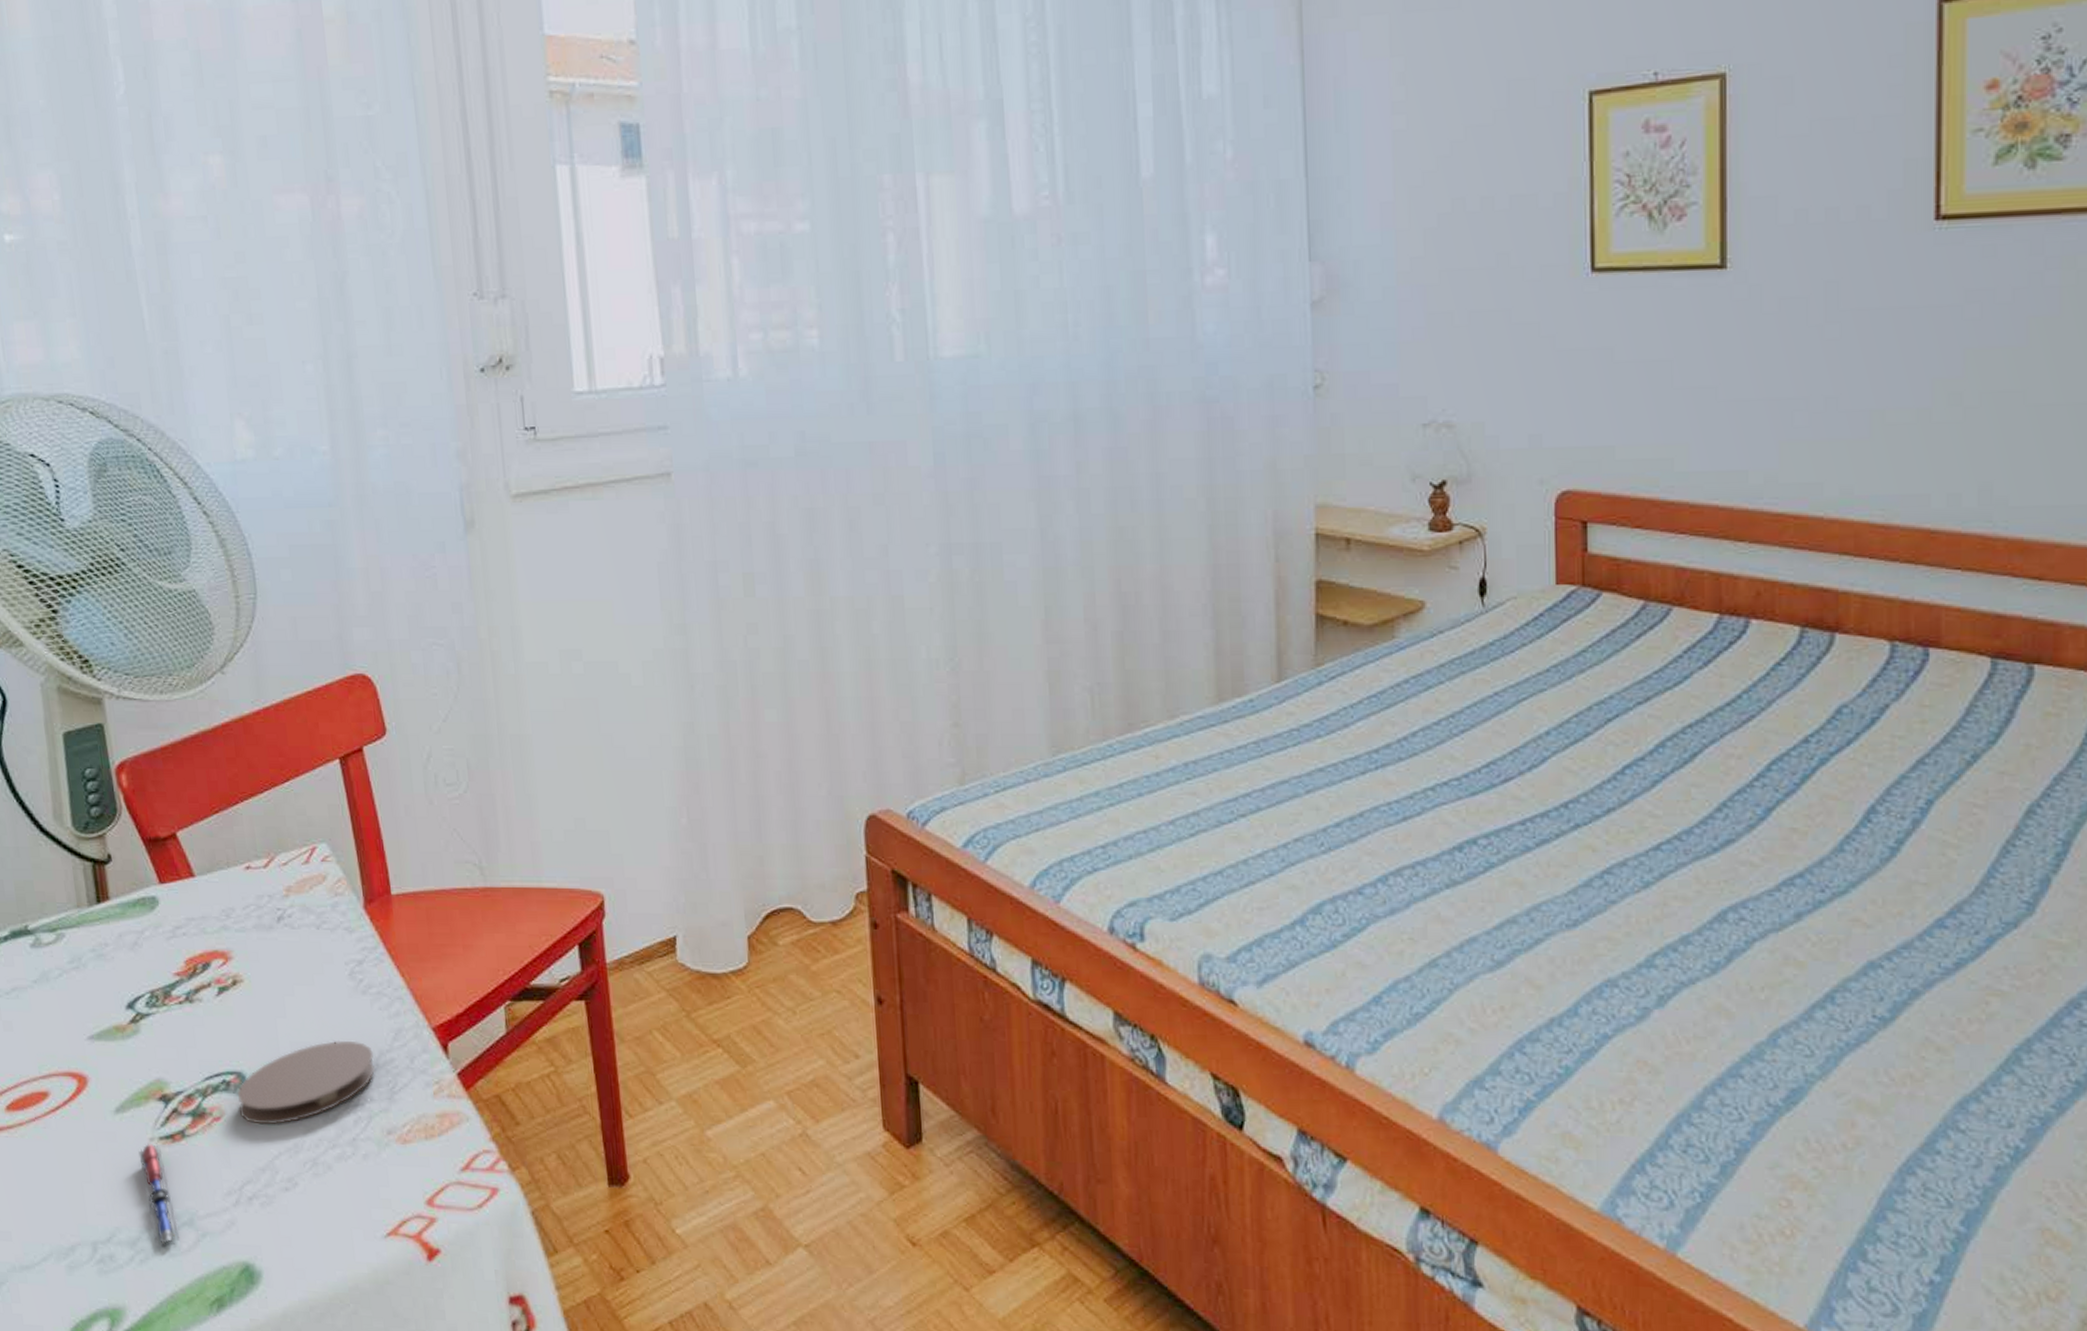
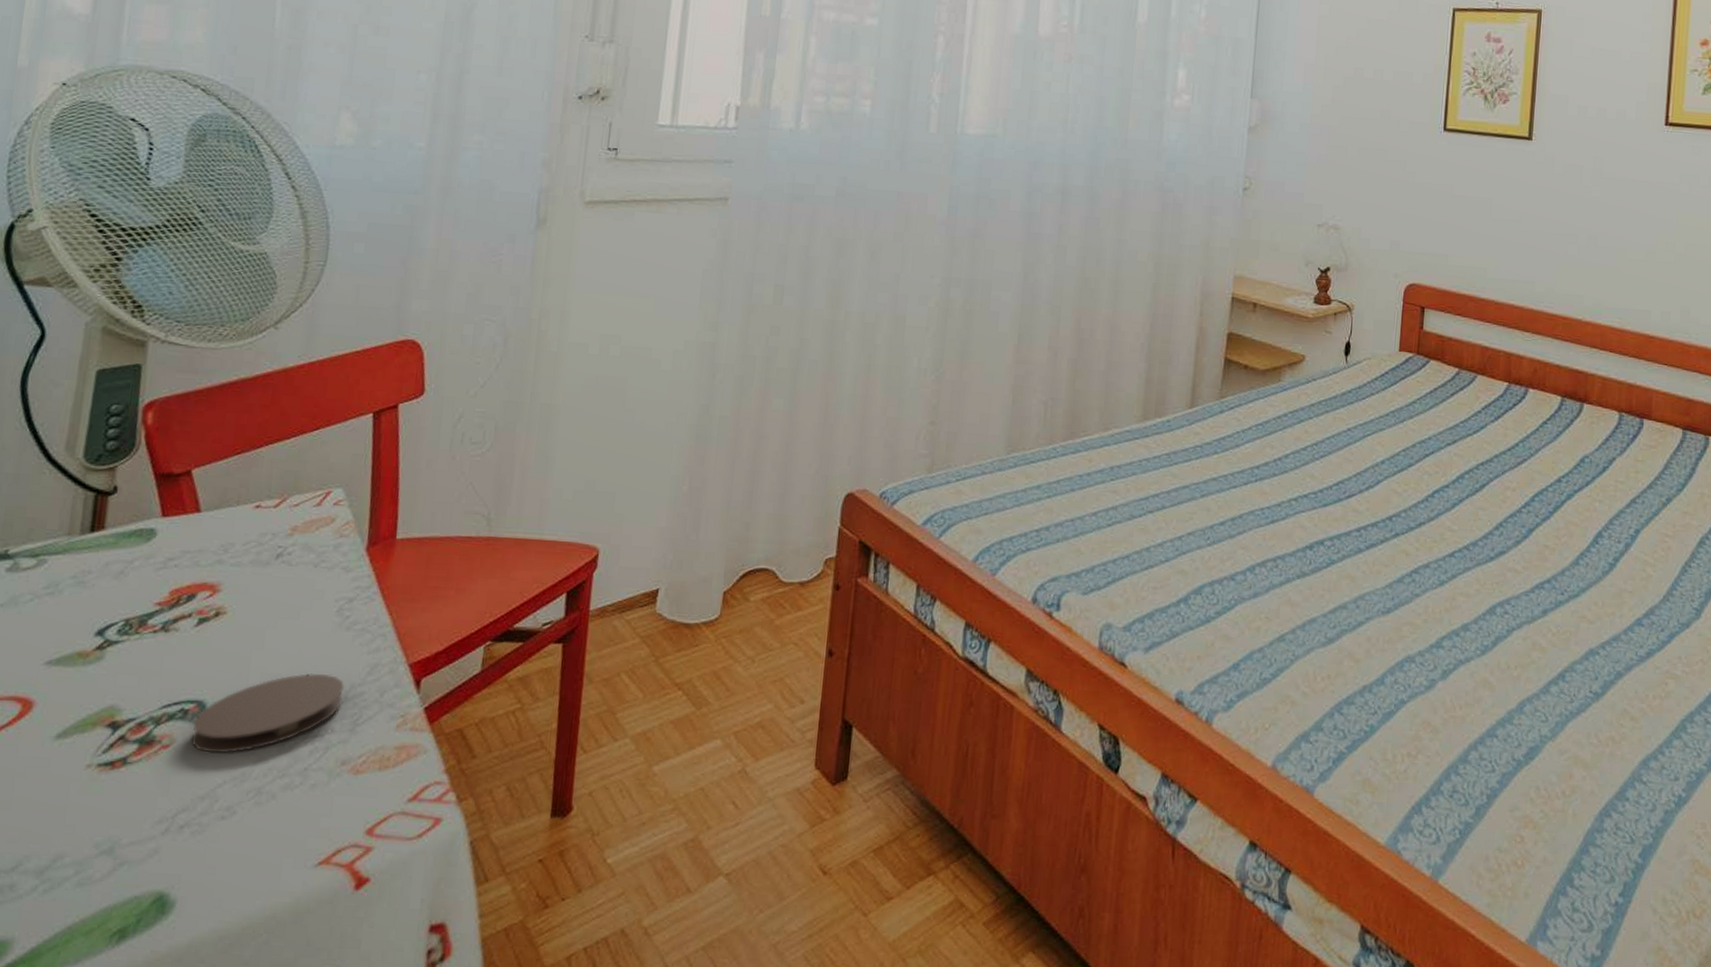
pen: present [138,1144,180,1249] -> none [65,770,97,878]

